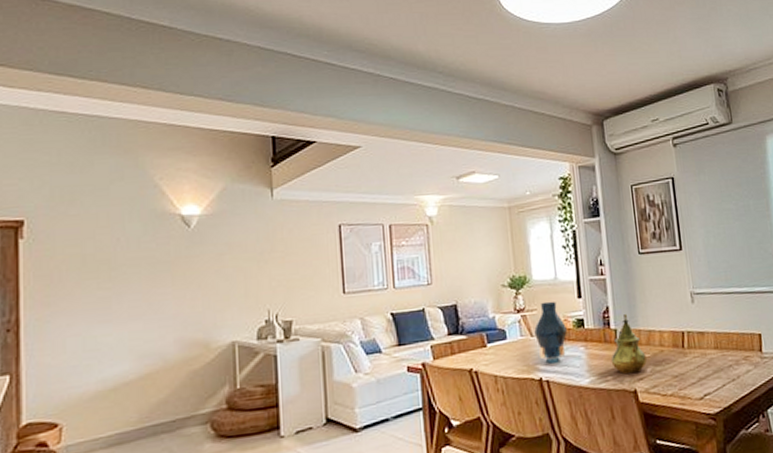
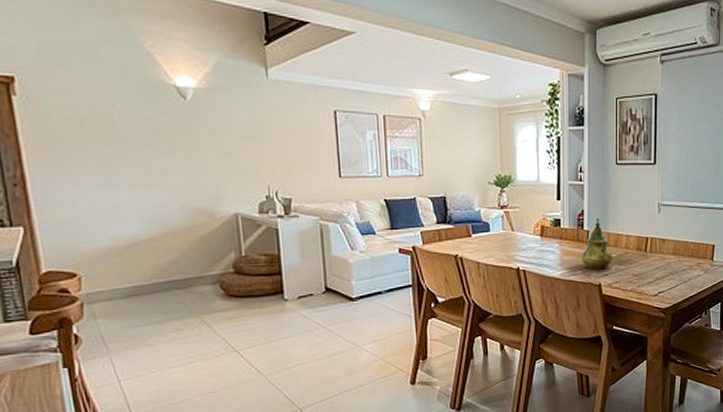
vase: present [534,301,567,364] -> none [515,201,545,256]

